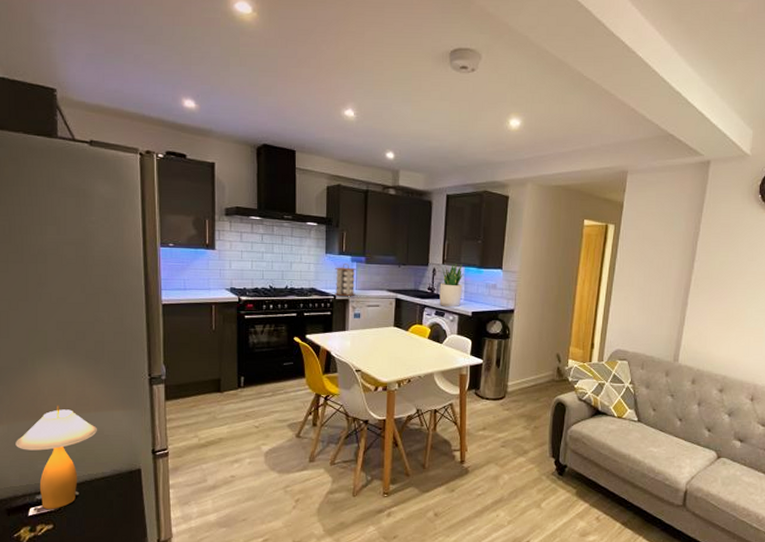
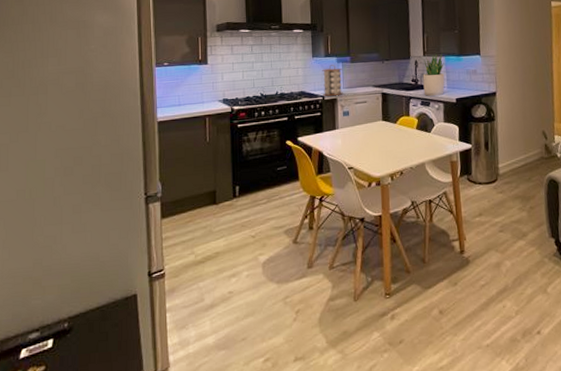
table lamp: present [15,404,98,509] -> none [10,234,94,349]

